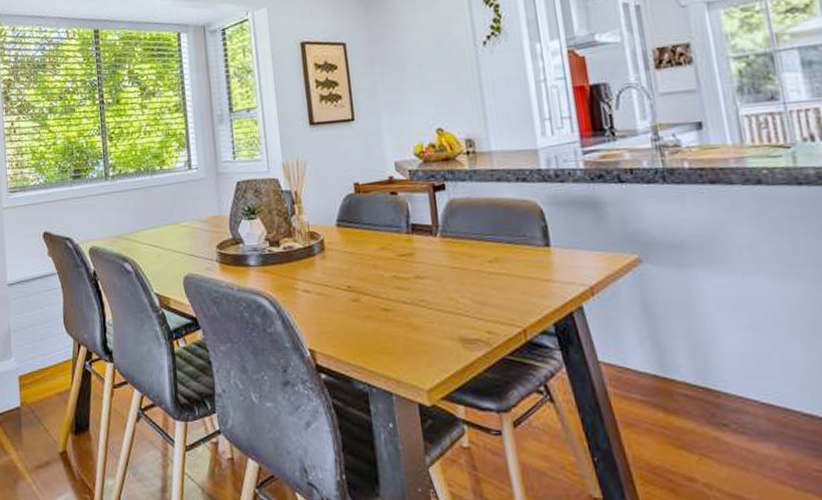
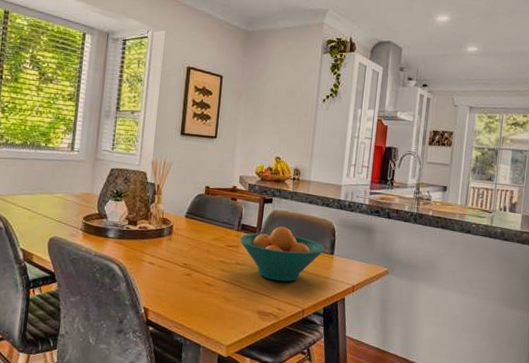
fruit bowl: none [413,219,535,294] -> present [240,226,324,282]

